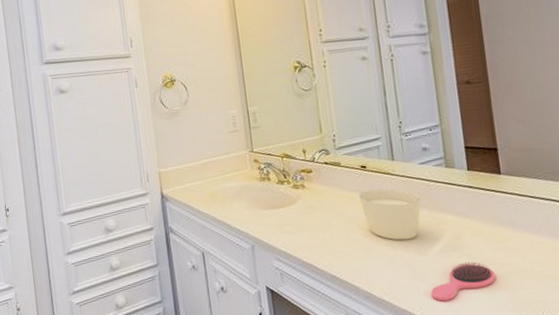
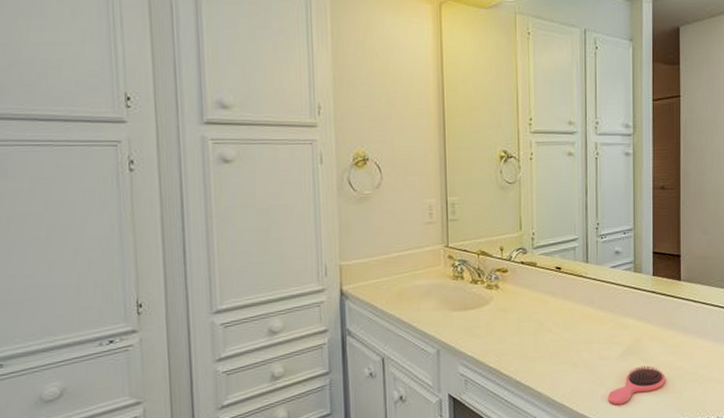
candle: present [358,188,421,241] -> none [551,291,608,345]

